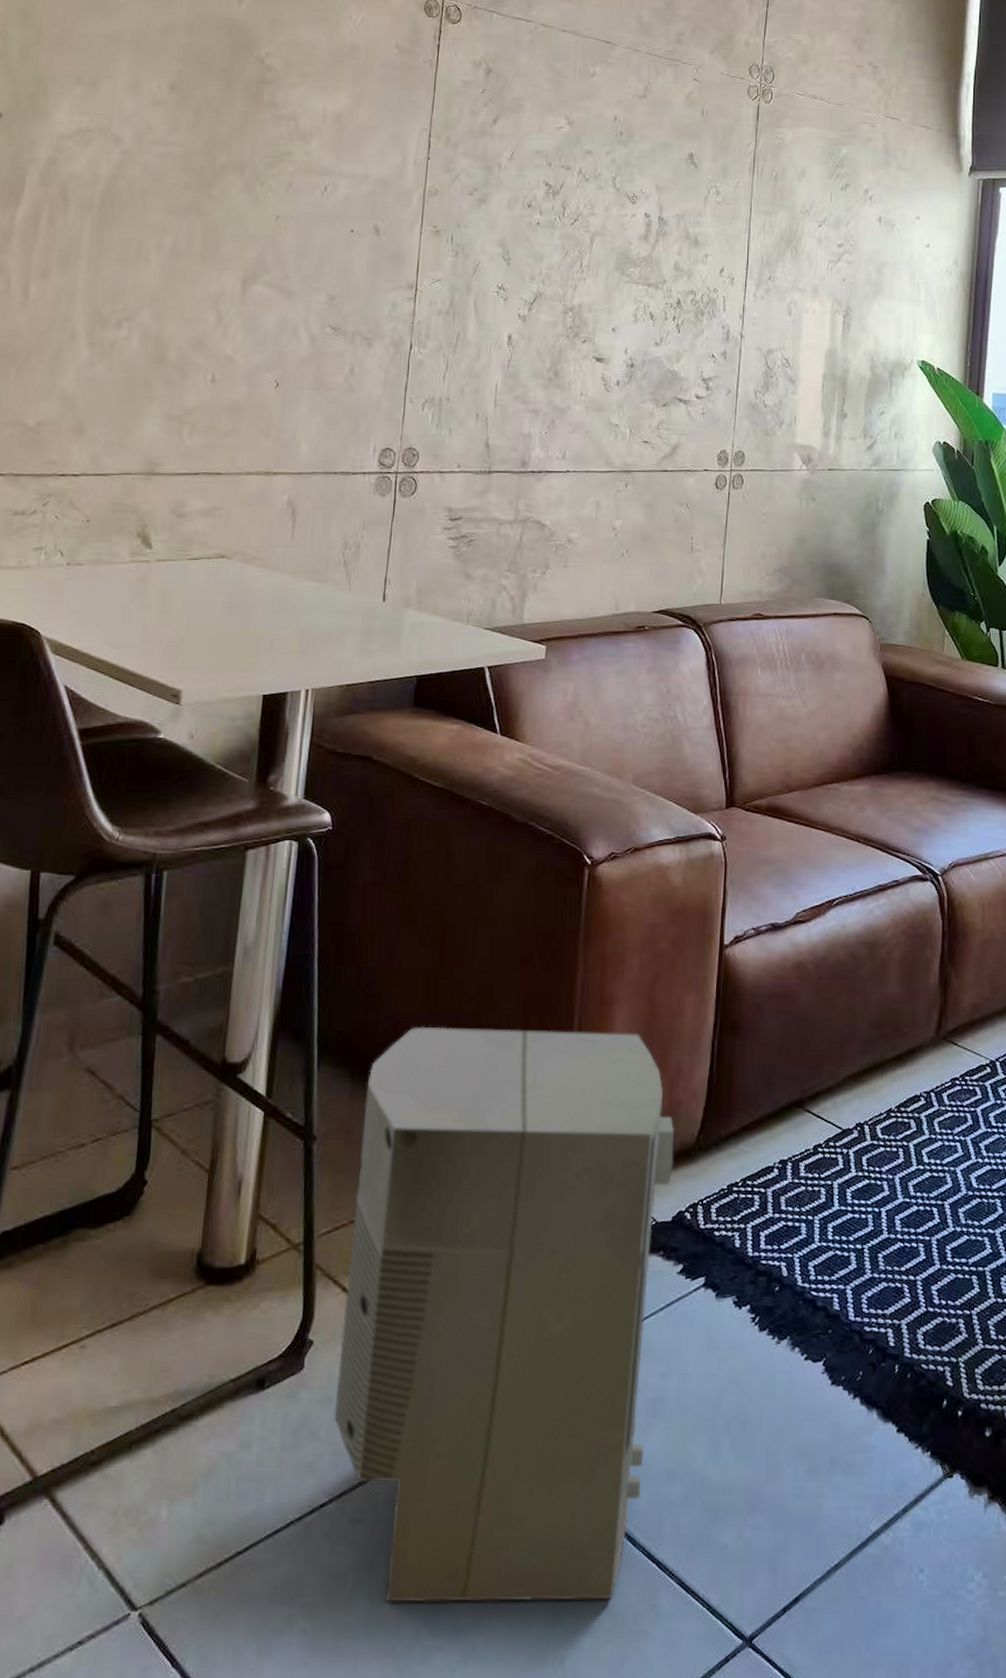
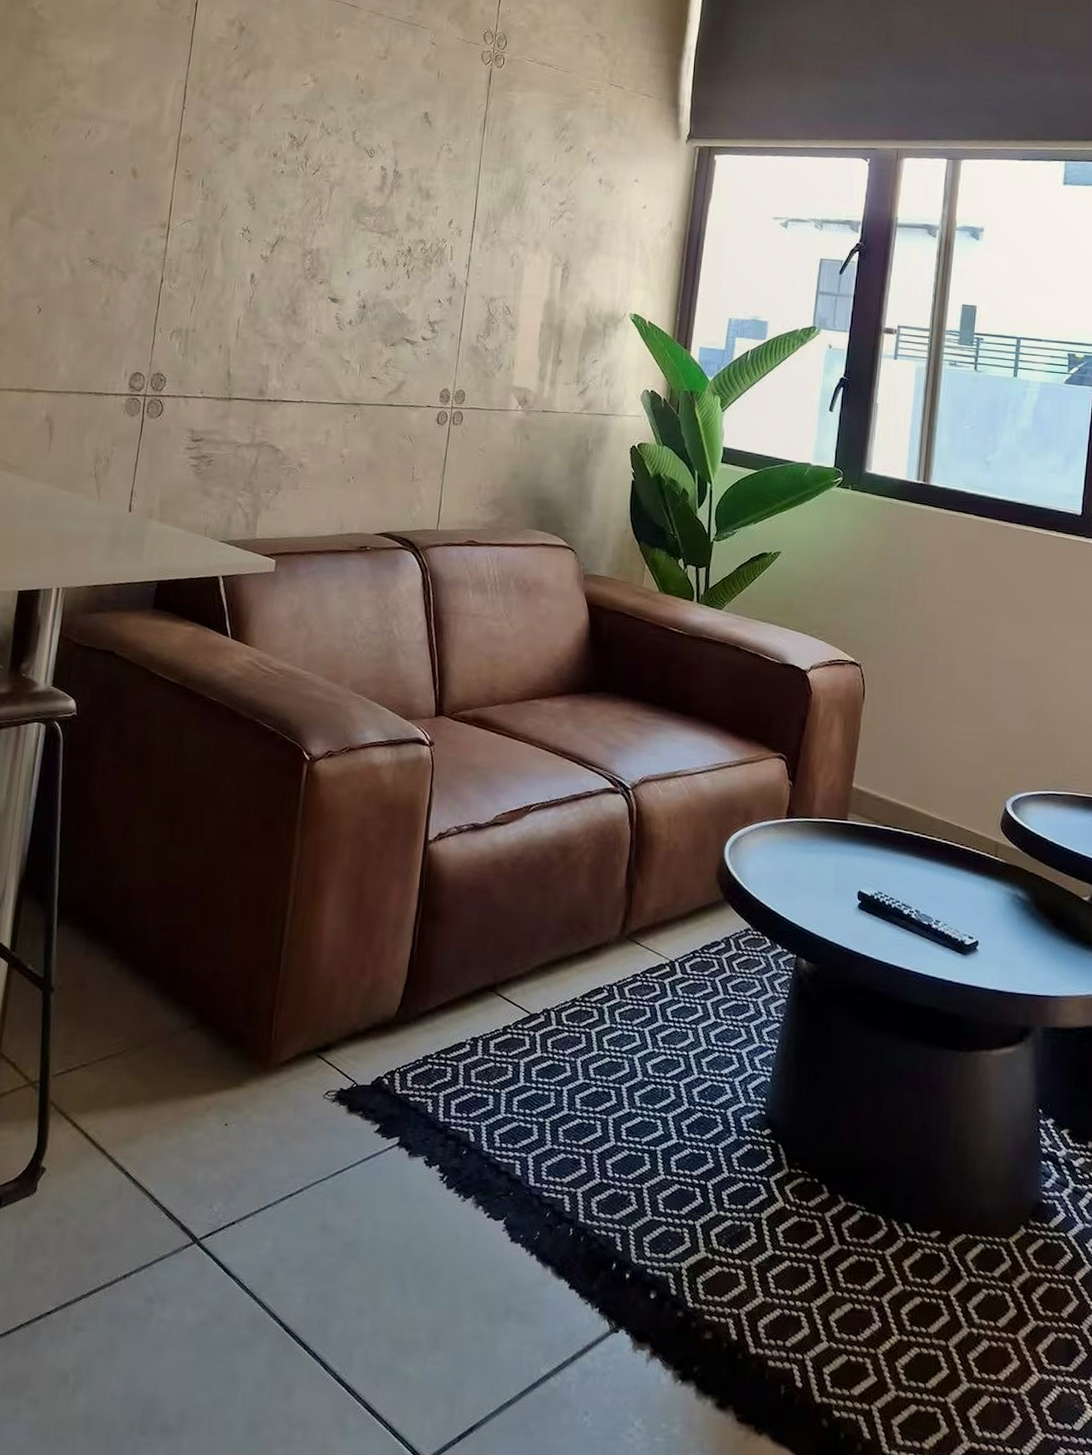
air purifier: present [334,1026,675,1603] -> none [62,895,377,1416]

